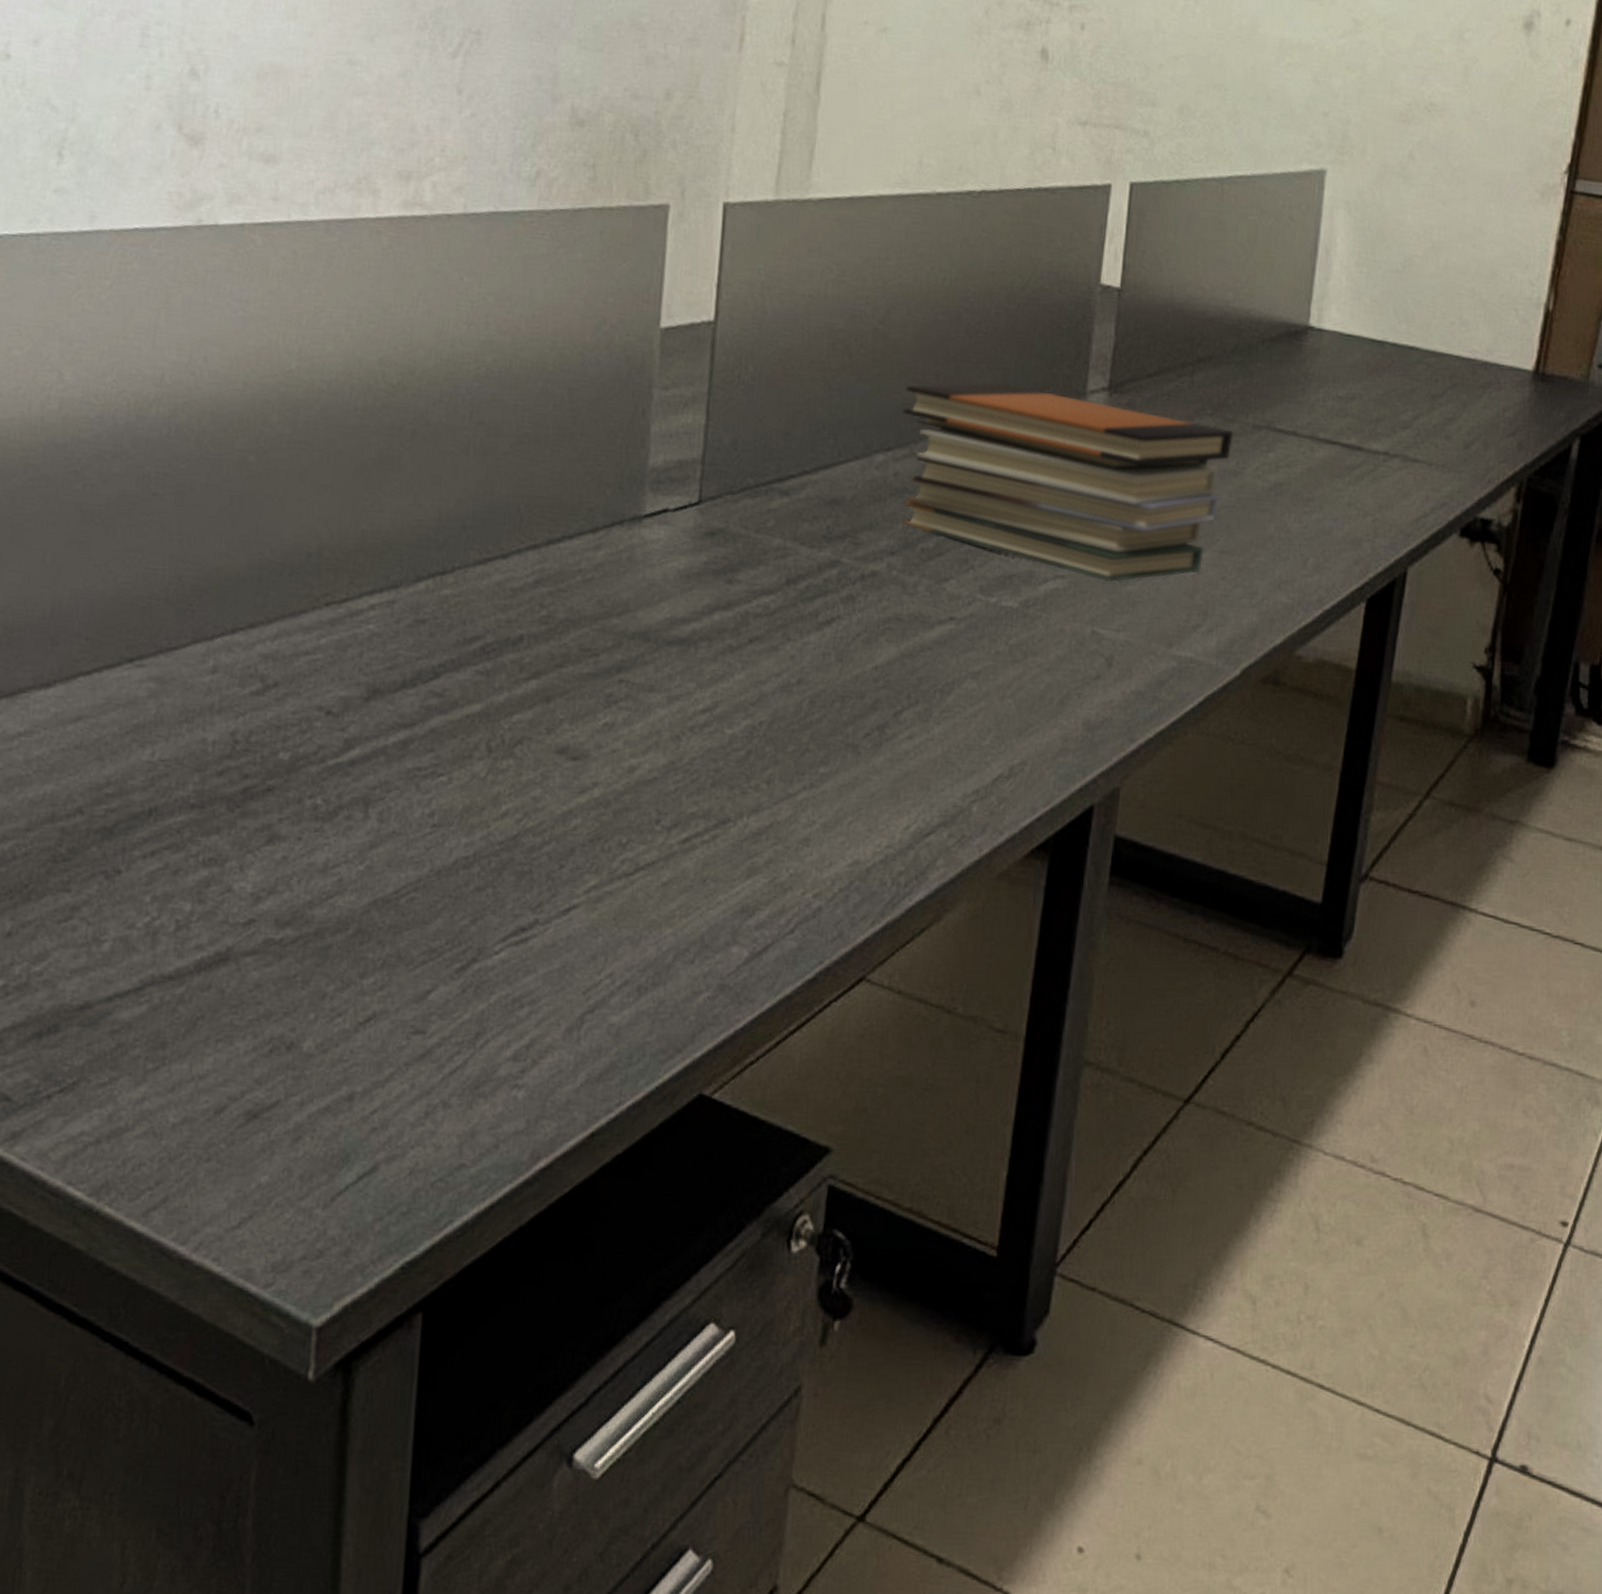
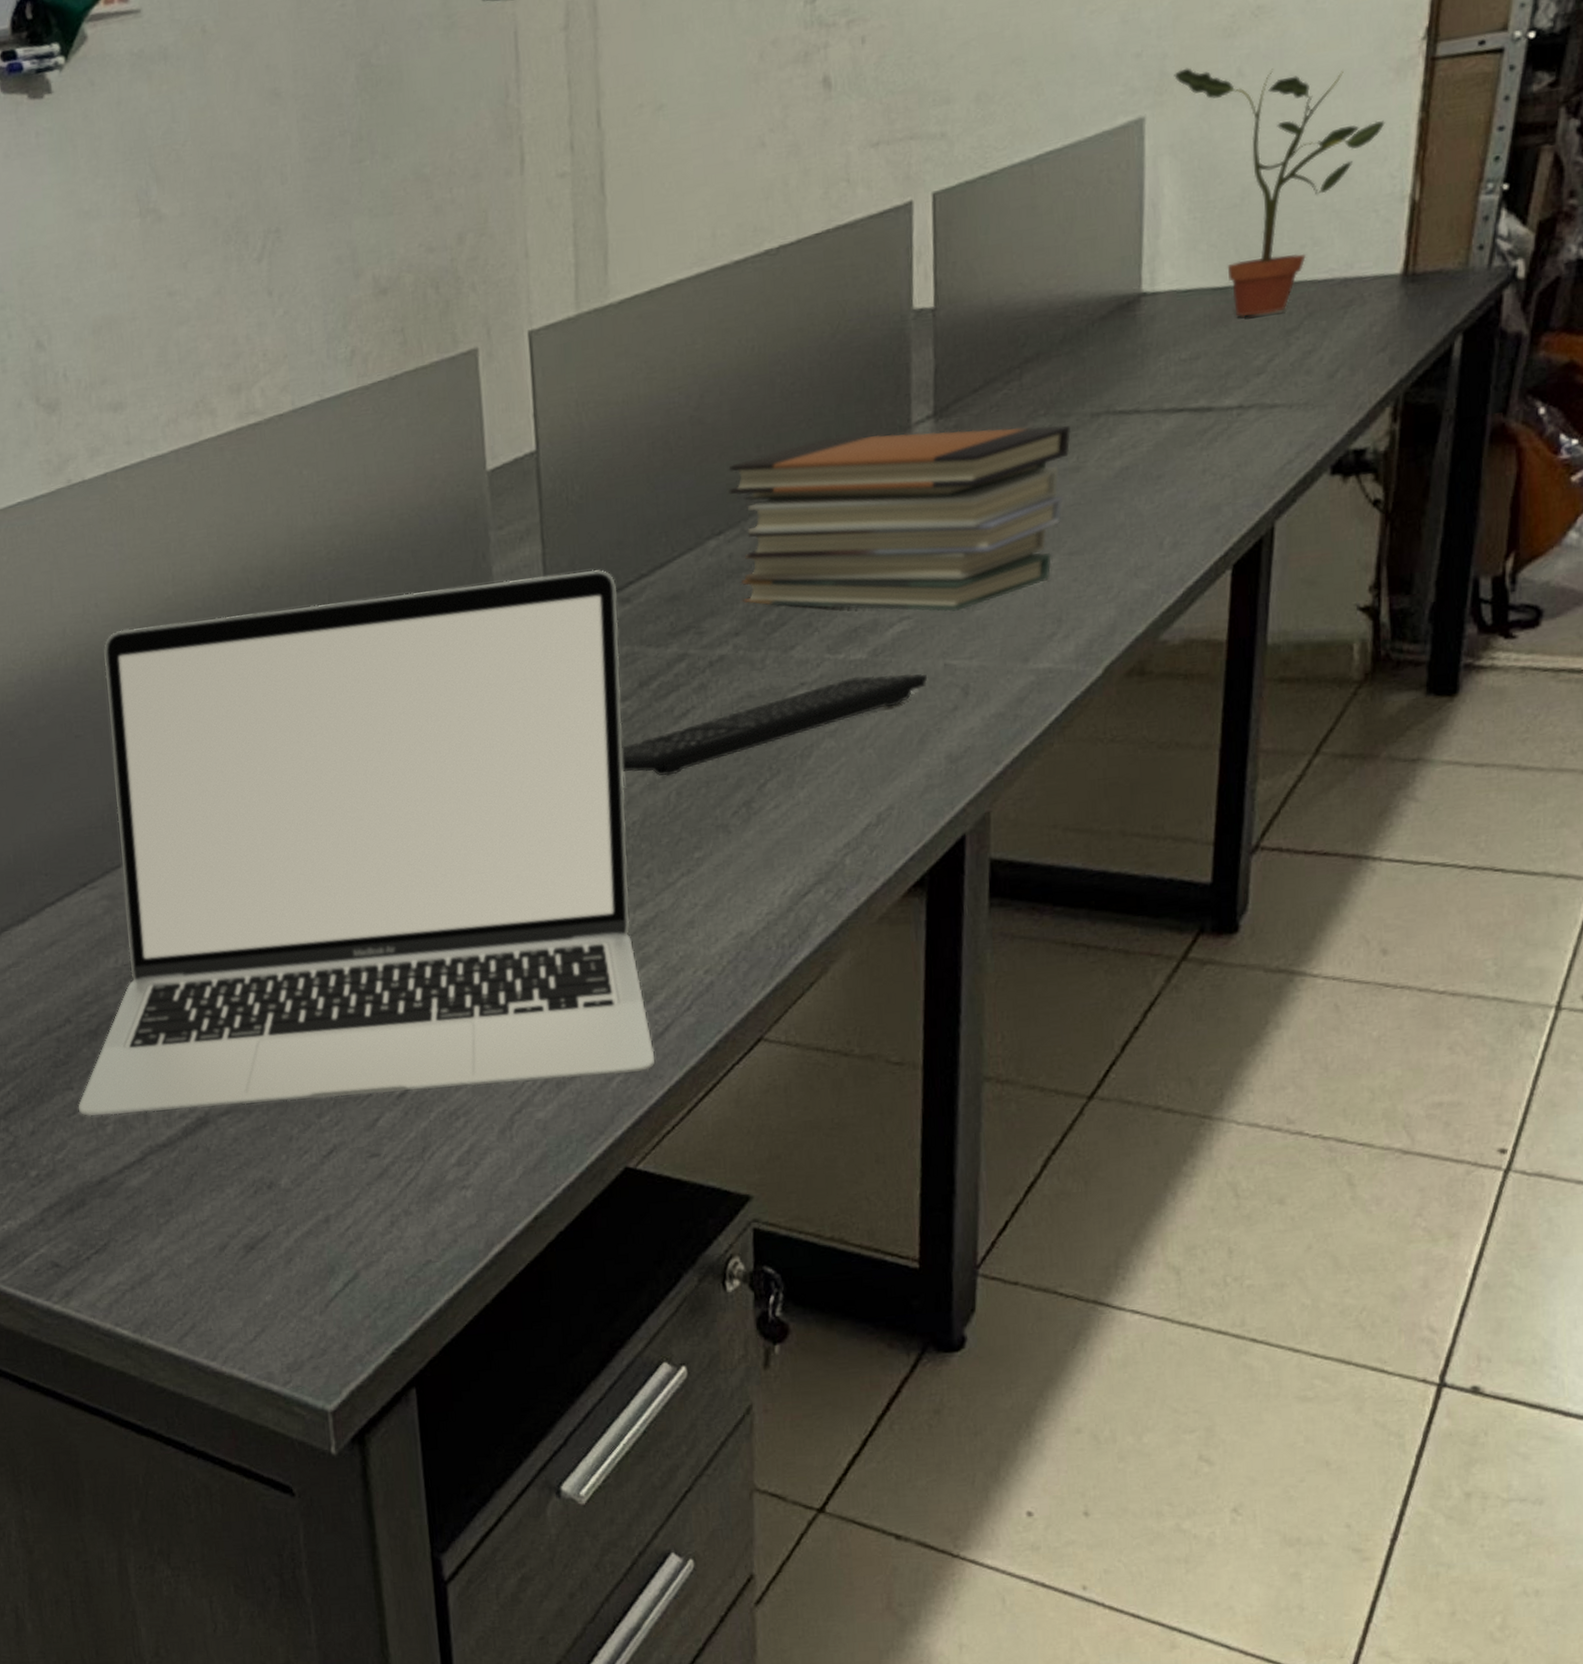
laptop: none [71,391,777,991] -> present [78,569,655,1117]
keyboard: none [757,623,1074,682] -> present [621,674,927,776]
potted plant: none [1355,137,1529,376] -> present [1174,67,1385,317]

